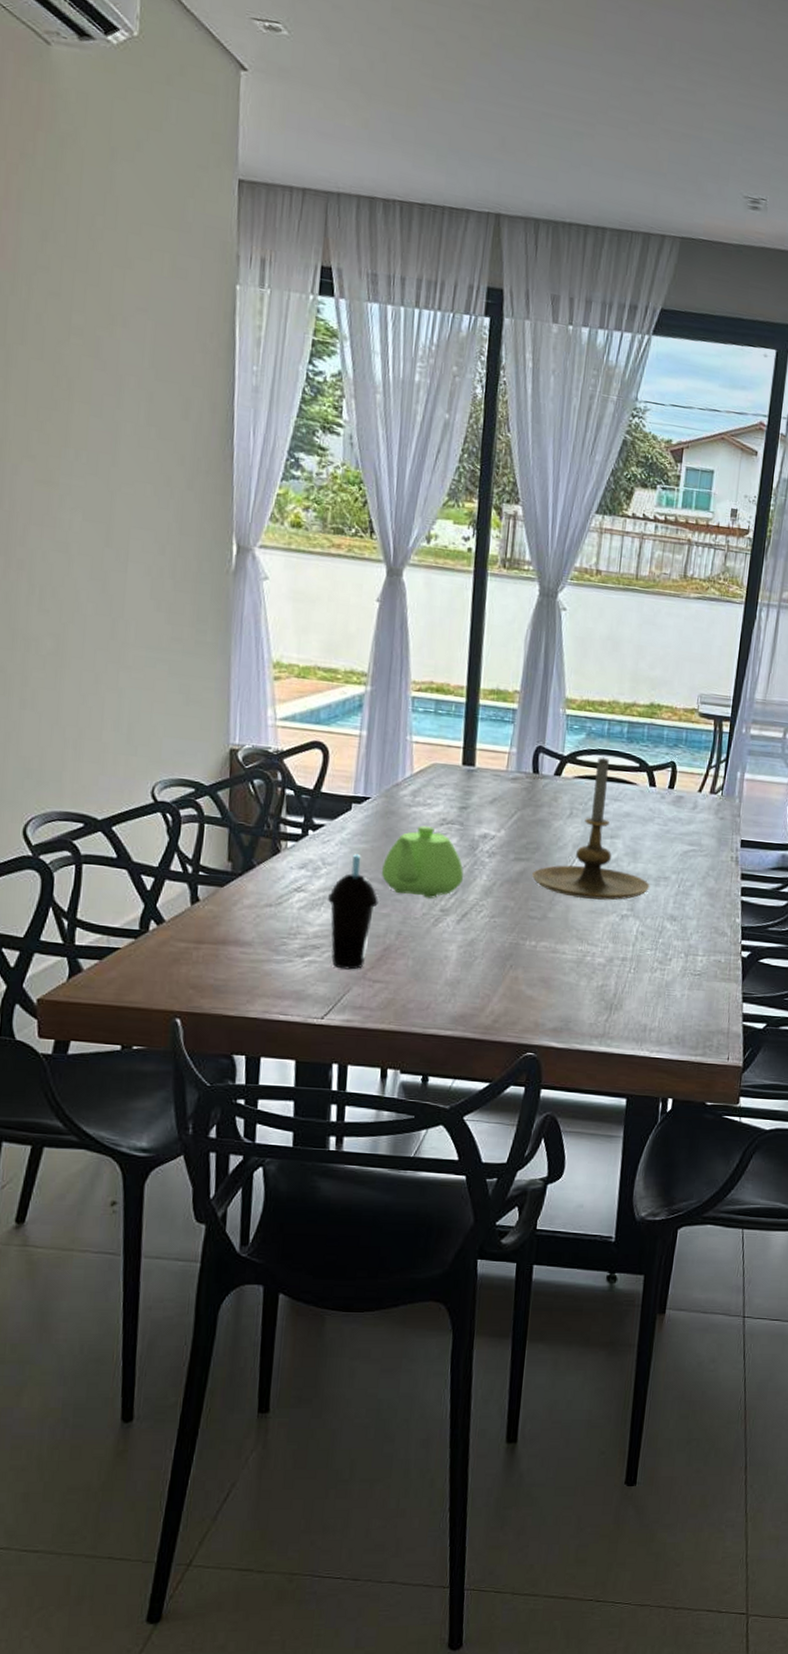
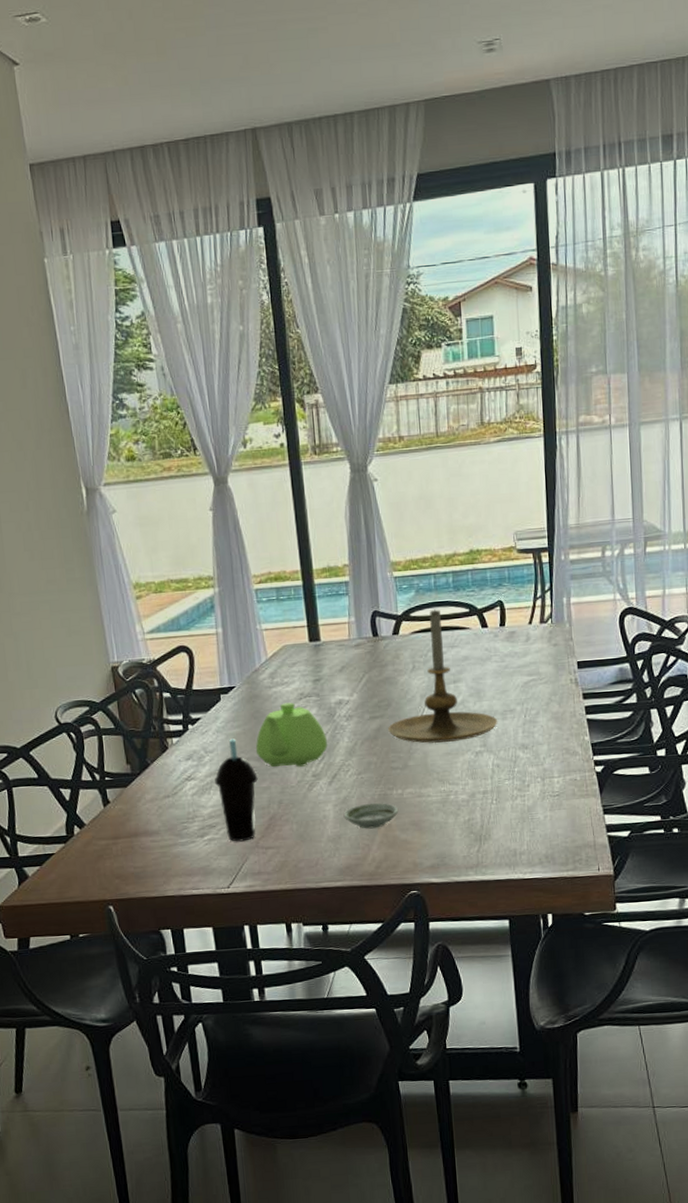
saucer: none [467,950,529,979] -> present [343,802,399,829]

